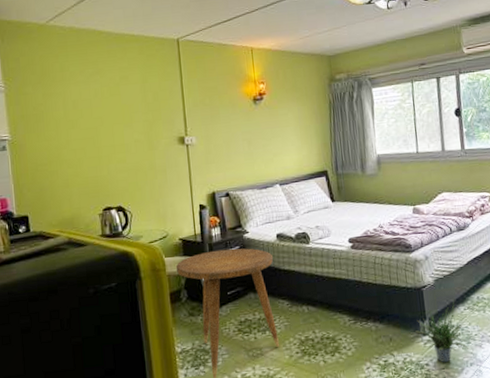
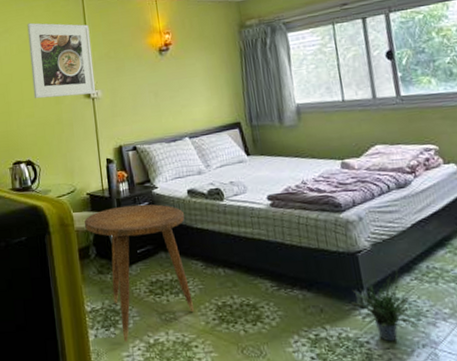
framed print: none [119,65,191,144] -> present [27,23,96,99]

